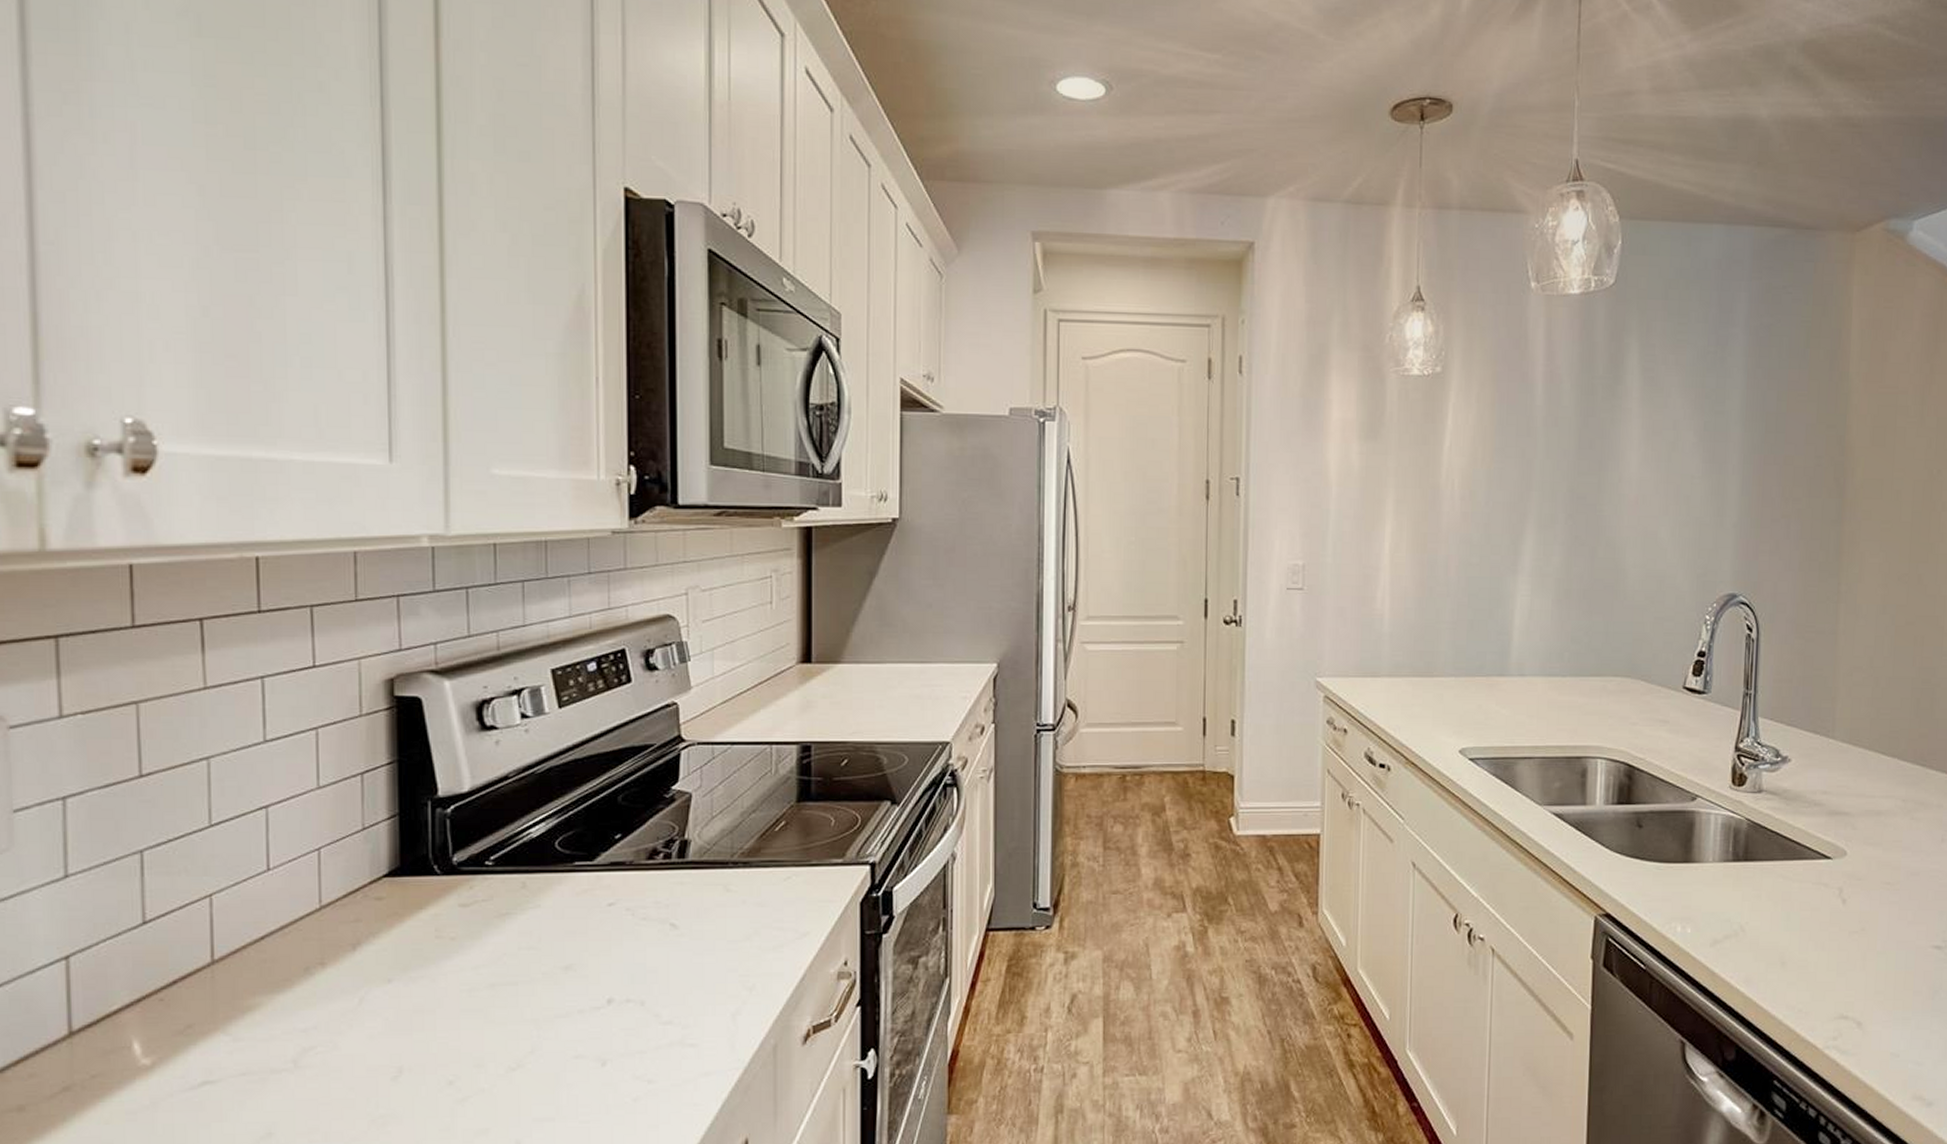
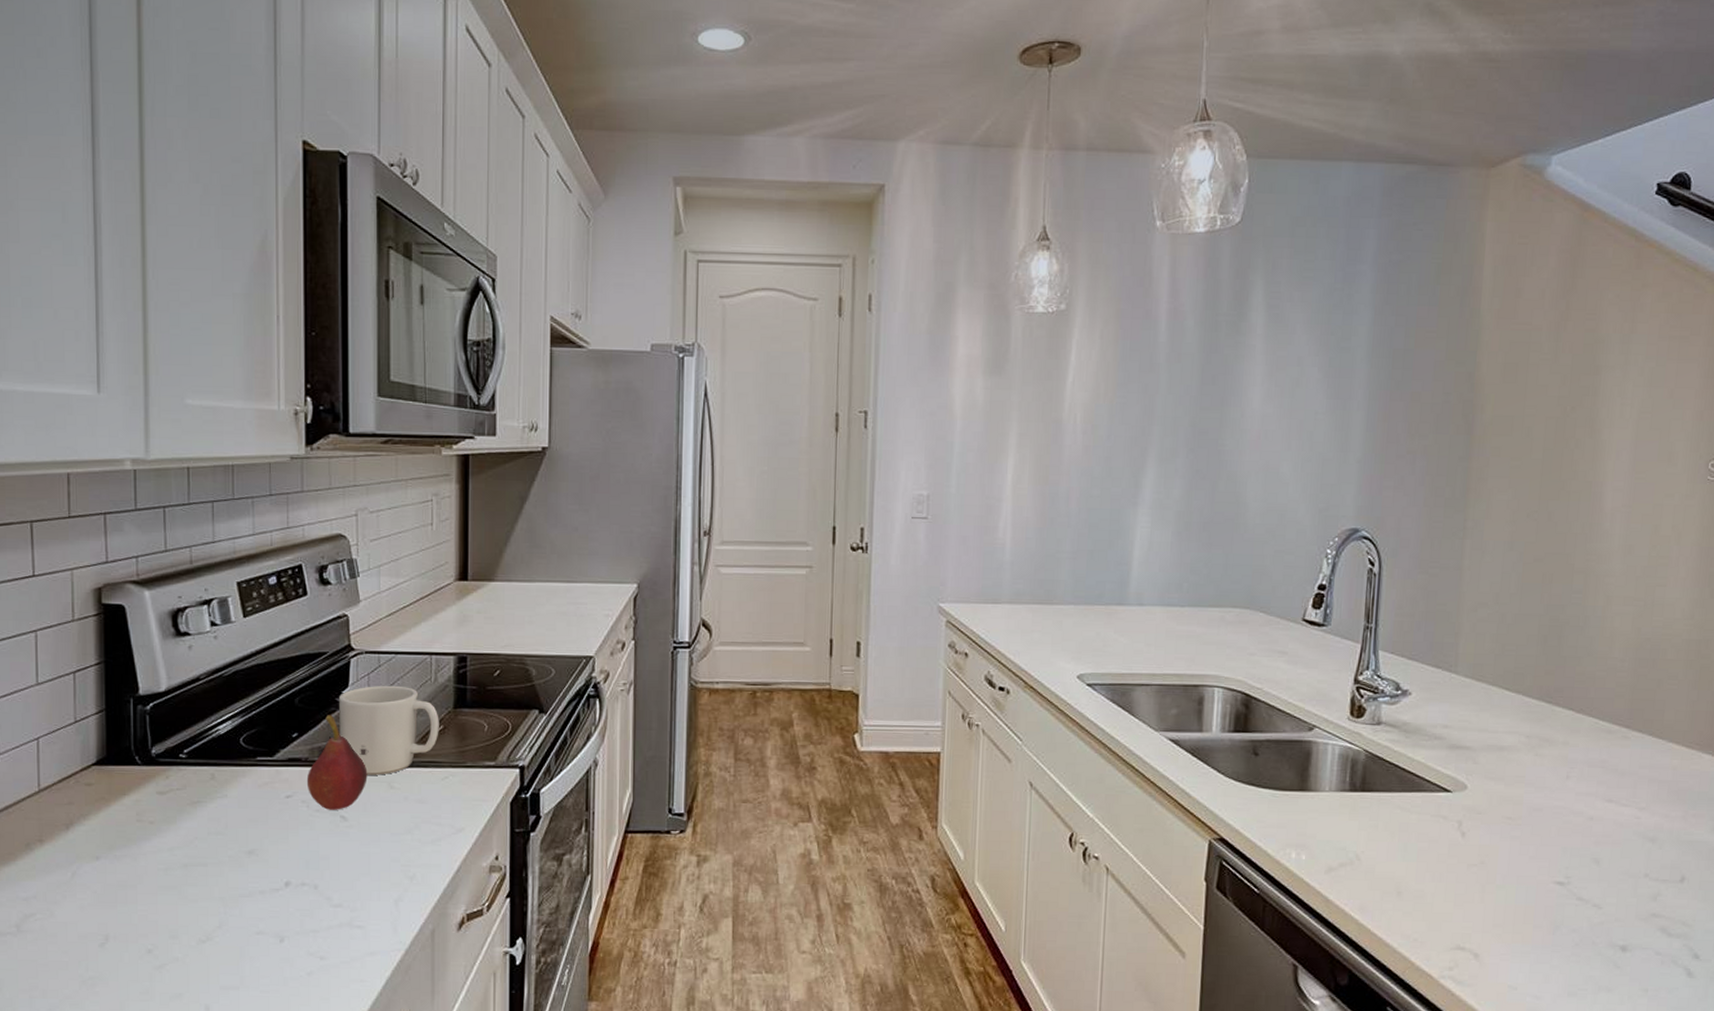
fruit: none [631,813,701,918] -> present [306,715,368,810]
mug: none [667,779,781,878] -> present [338,685,439,775]

